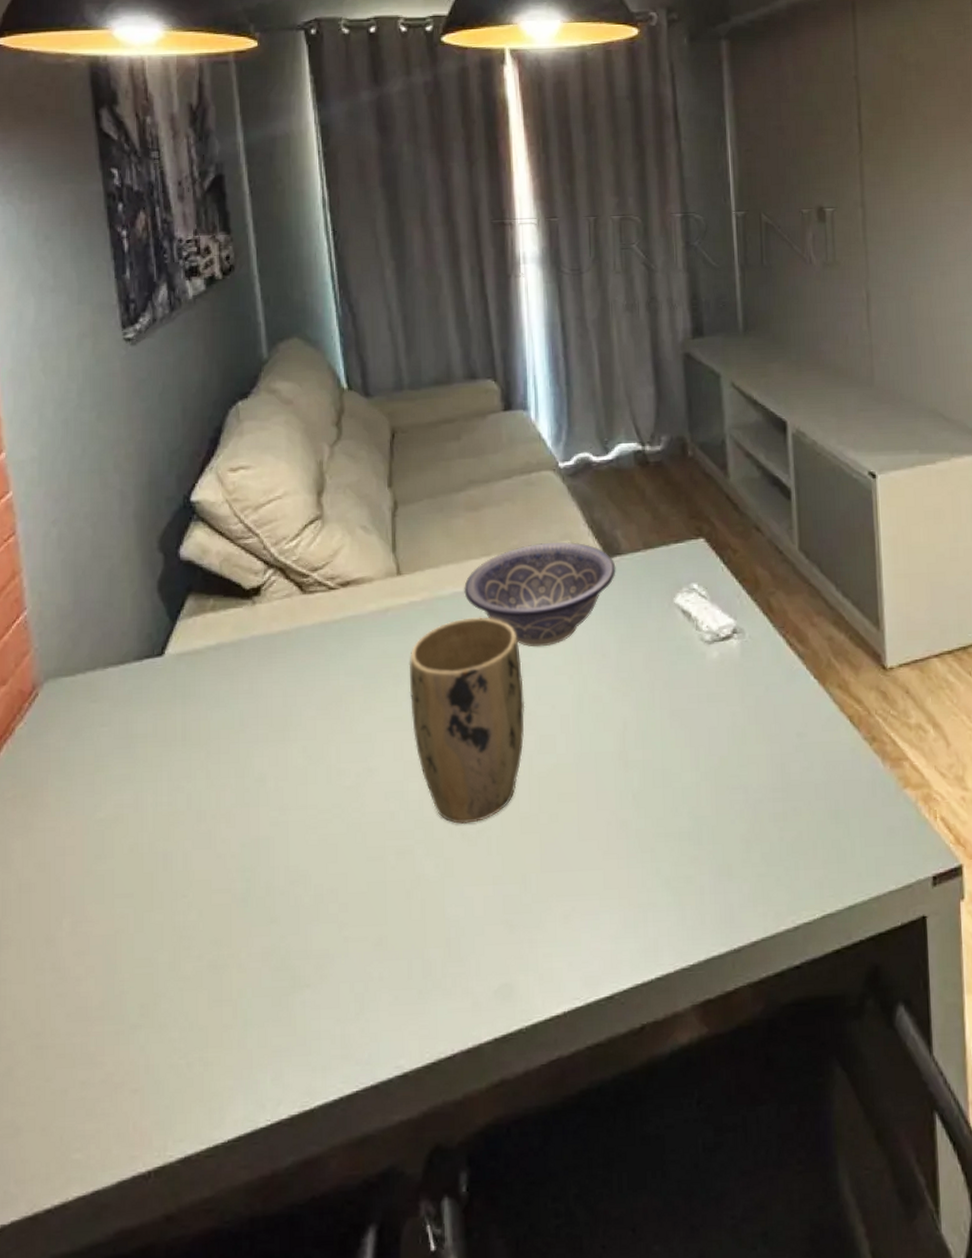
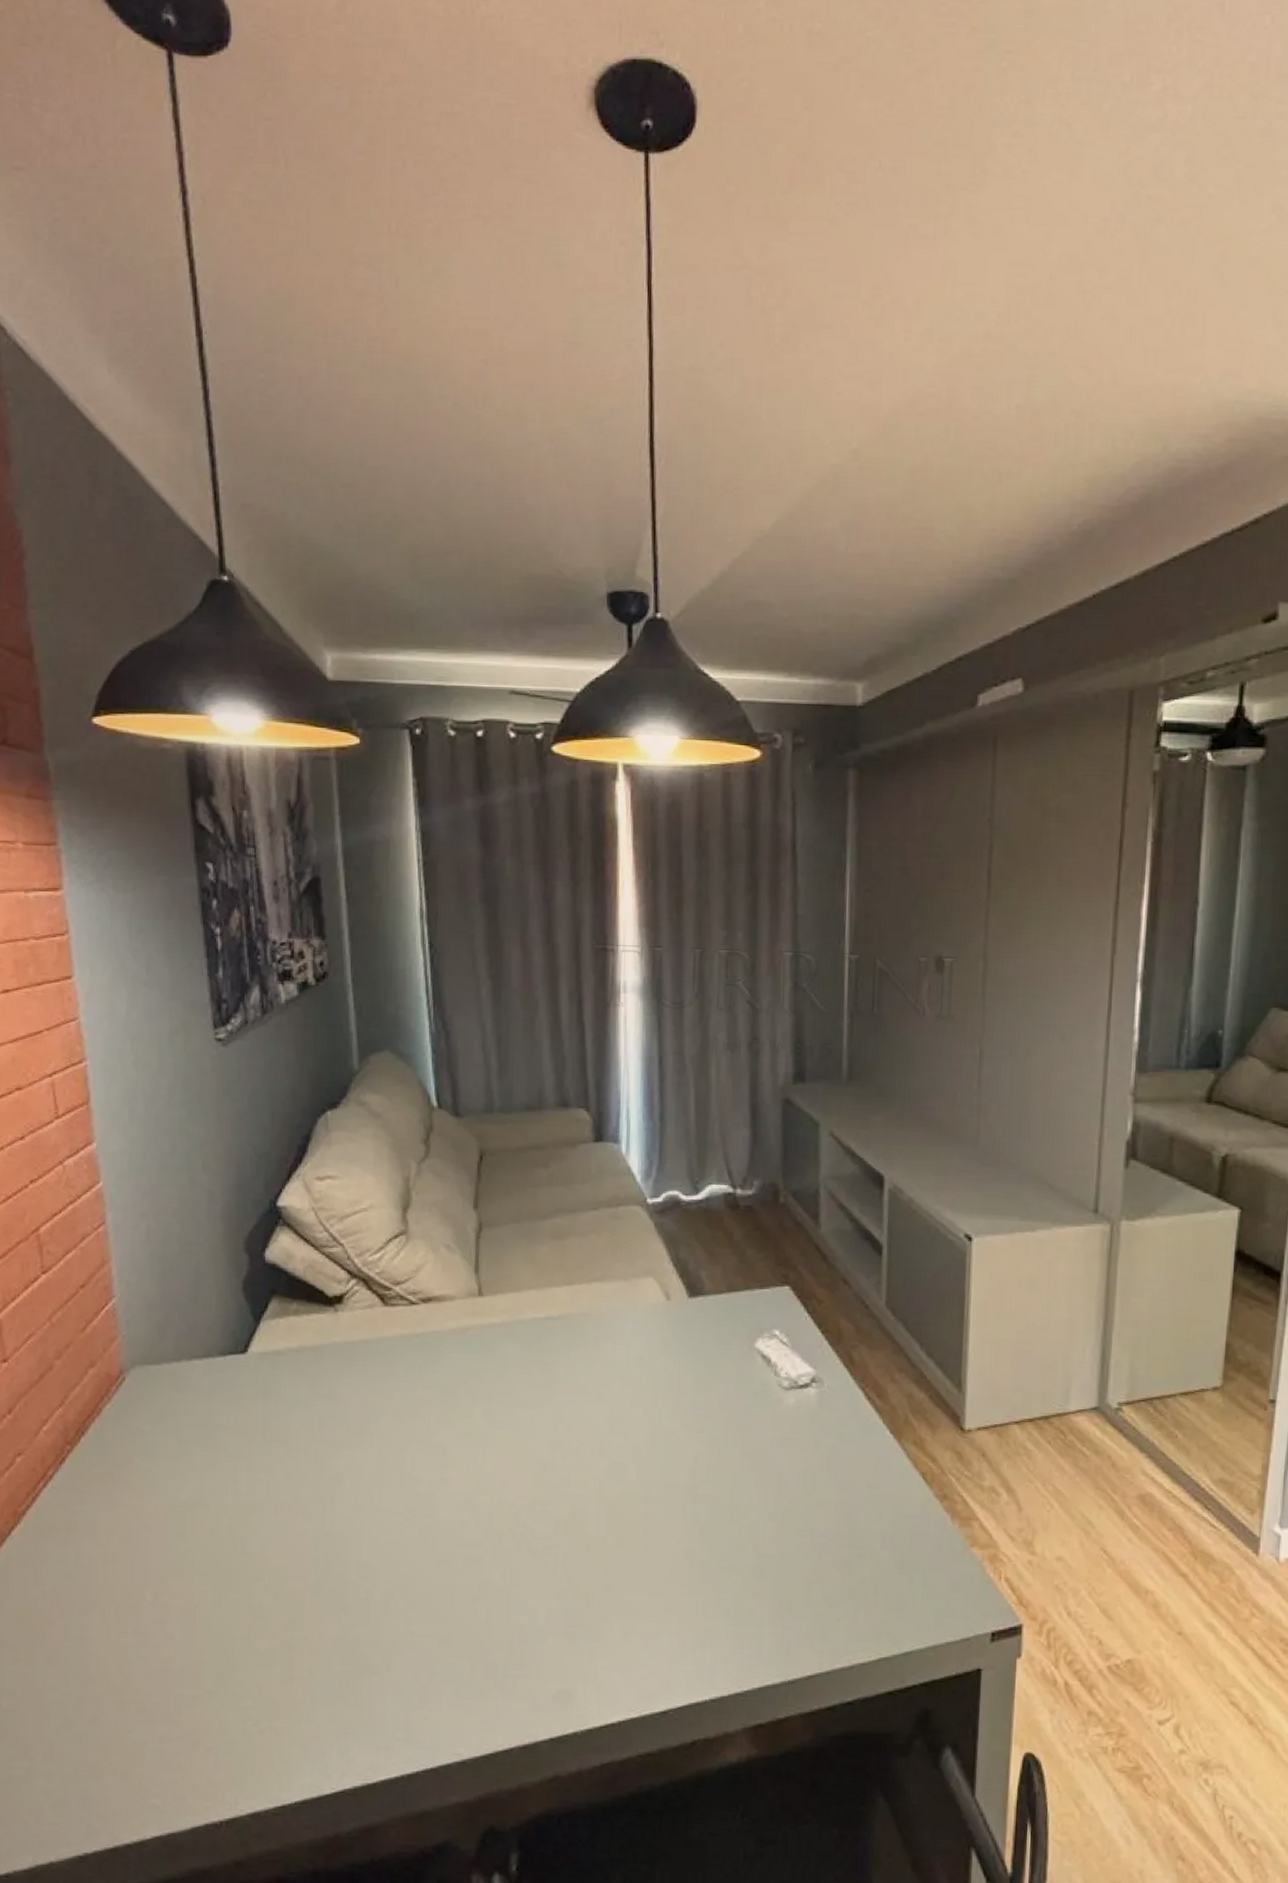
plant pot: present [409,617,525,824] -> none [485,1343,599,1539]
decorative bowl: present [463,541,616,647] -> none [543,1277,698,1378]

